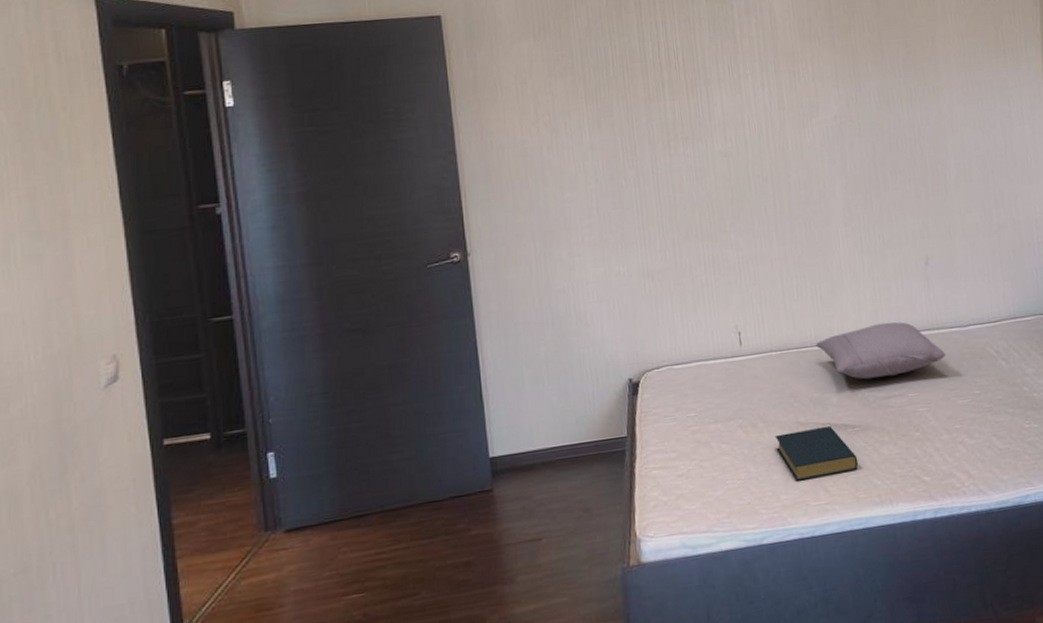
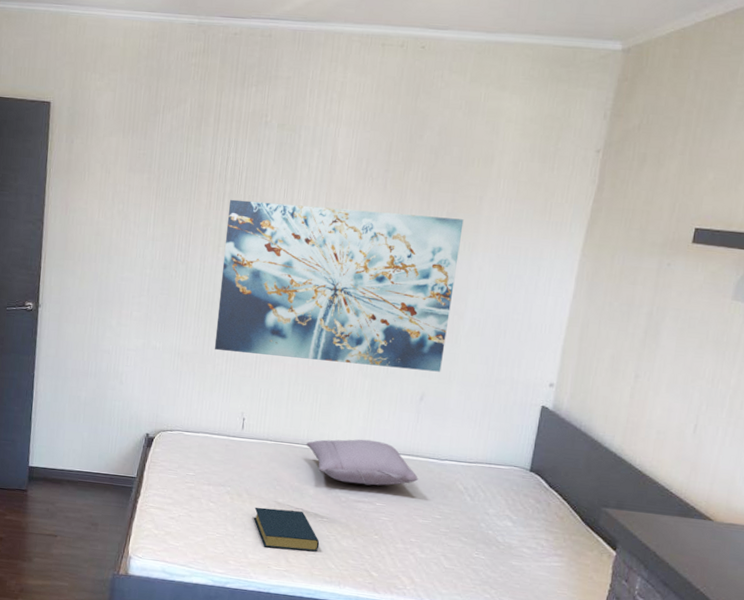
wall art: none [670,63,939,261] -> present [214,199,464,372]

